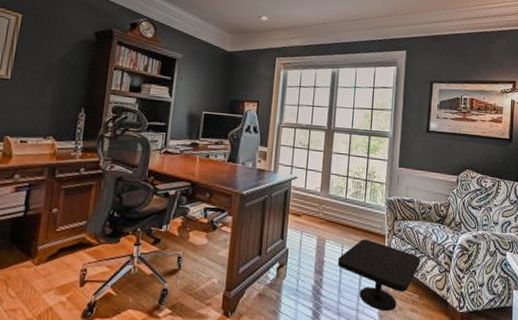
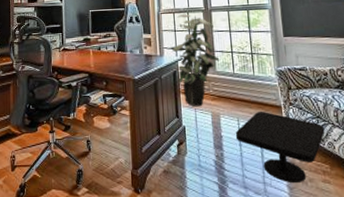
indoor plant: none [286,130,334,229] -> present [170,14,220,106]

